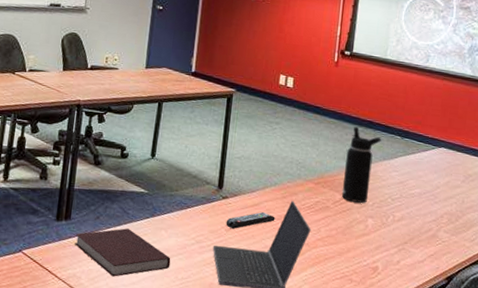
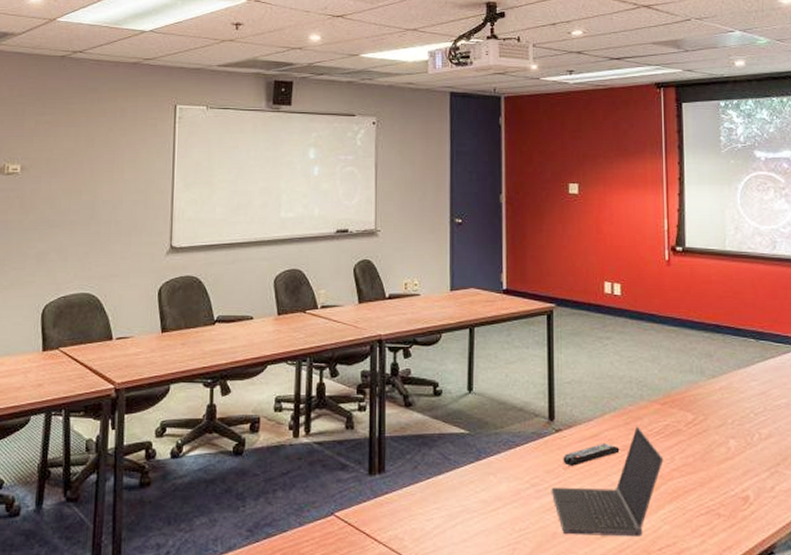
notebook: present [75,228,171,277] -> none [393,477,504,535]
water bottle: present [341,126,381,203] -> none [693,332,732,421]

